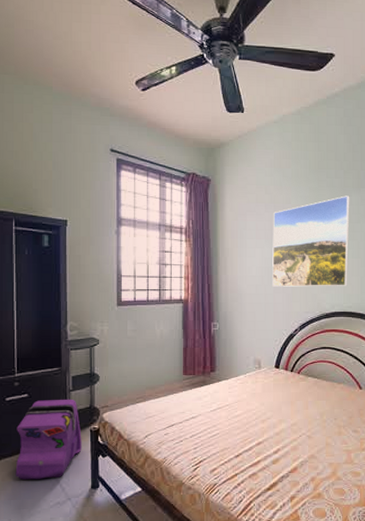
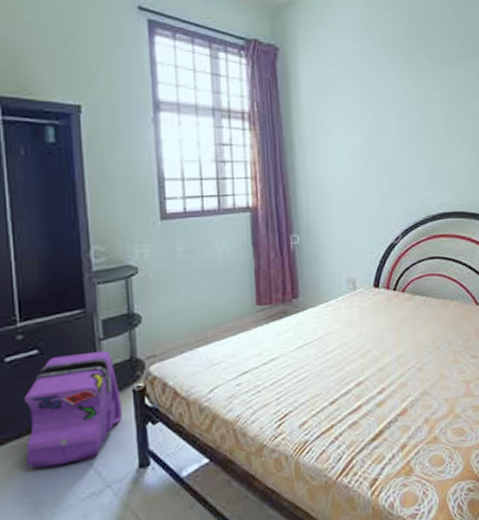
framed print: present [272,196,350,287] -> none [361,68,456,185]

